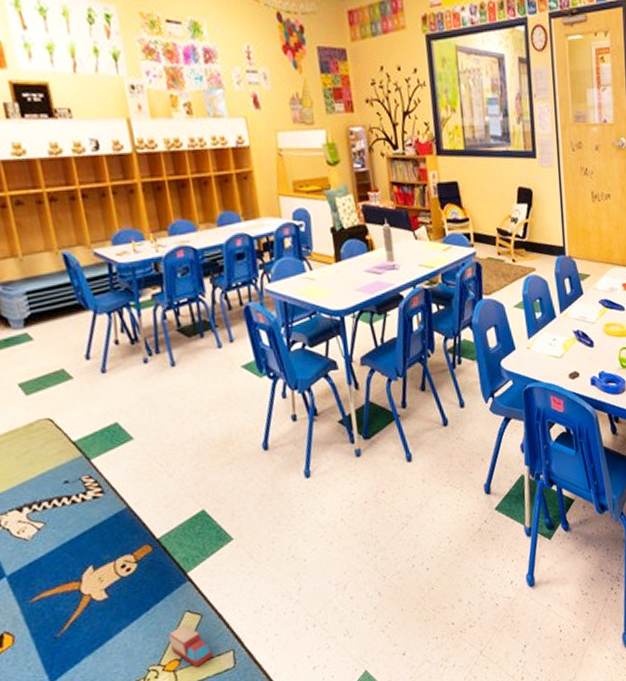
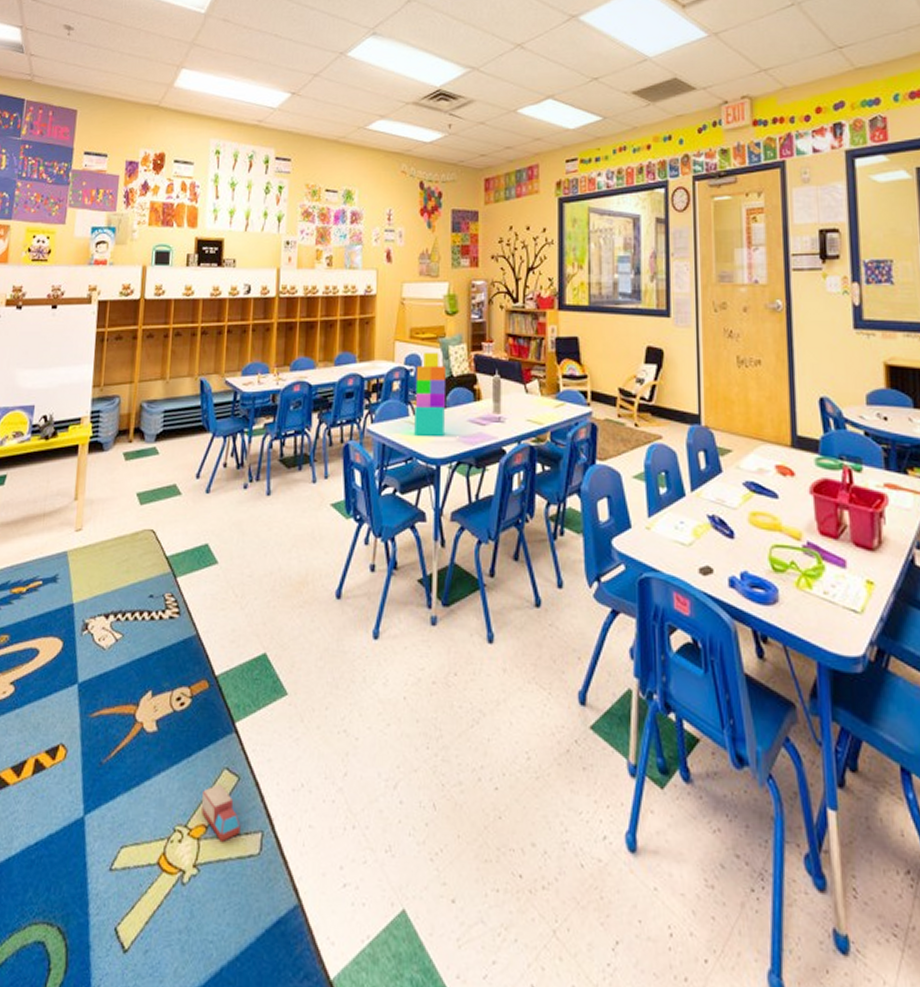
toy blocks: none [305,204,344,290] -> present [414,352,445,436]

